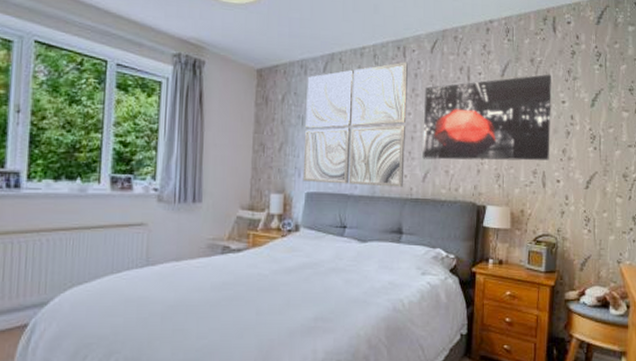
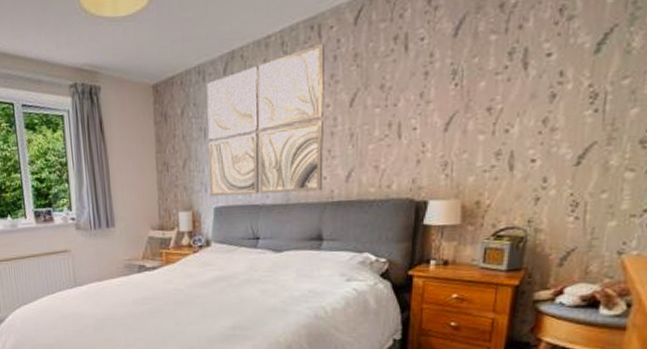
wall art: present [422,74,551,161] -> none [345,19,532,156]

